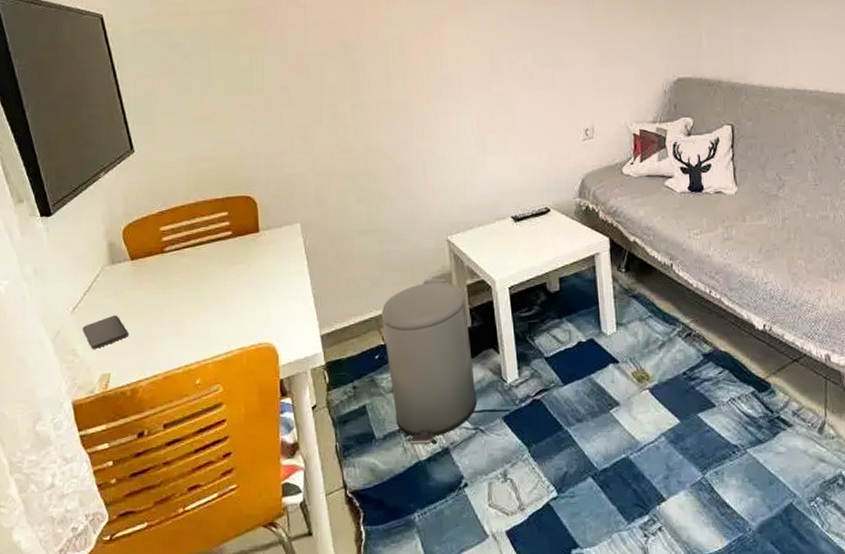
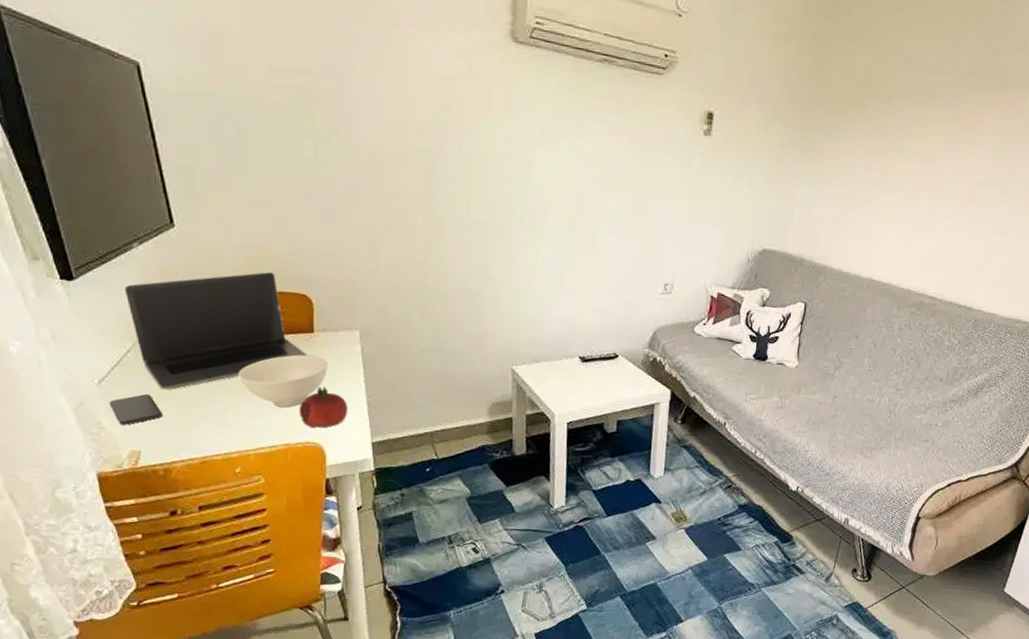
laptop computer: none [93,180,255,309] -> present [124,272,308,390]
bowl: none [193,255,275,311] -> present [238,355,329,407]
fruit: none [250,284,296,328] -> present [299,386,348,428]
pedal bin: present [381,278,477,445] -> none [436,404,523,554]

